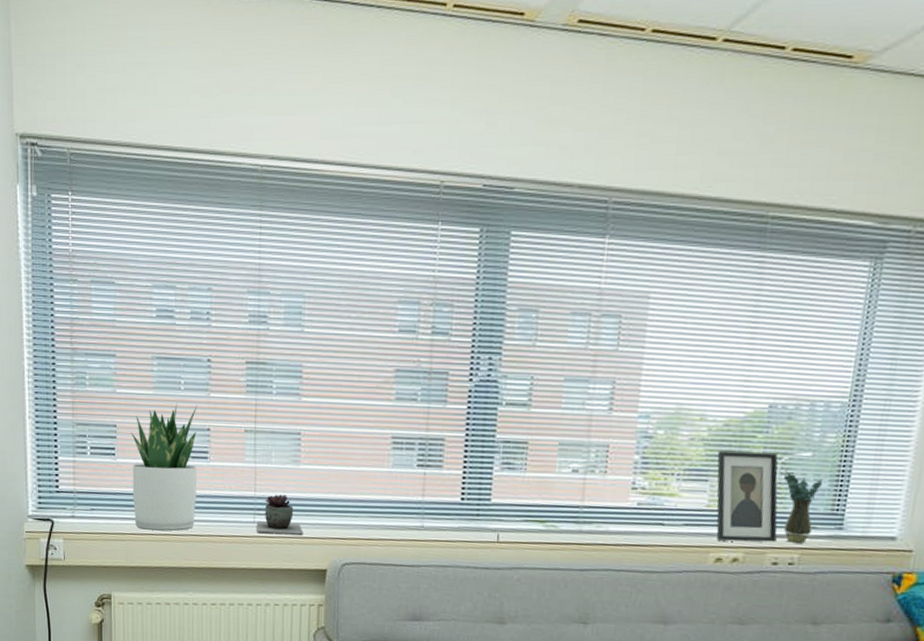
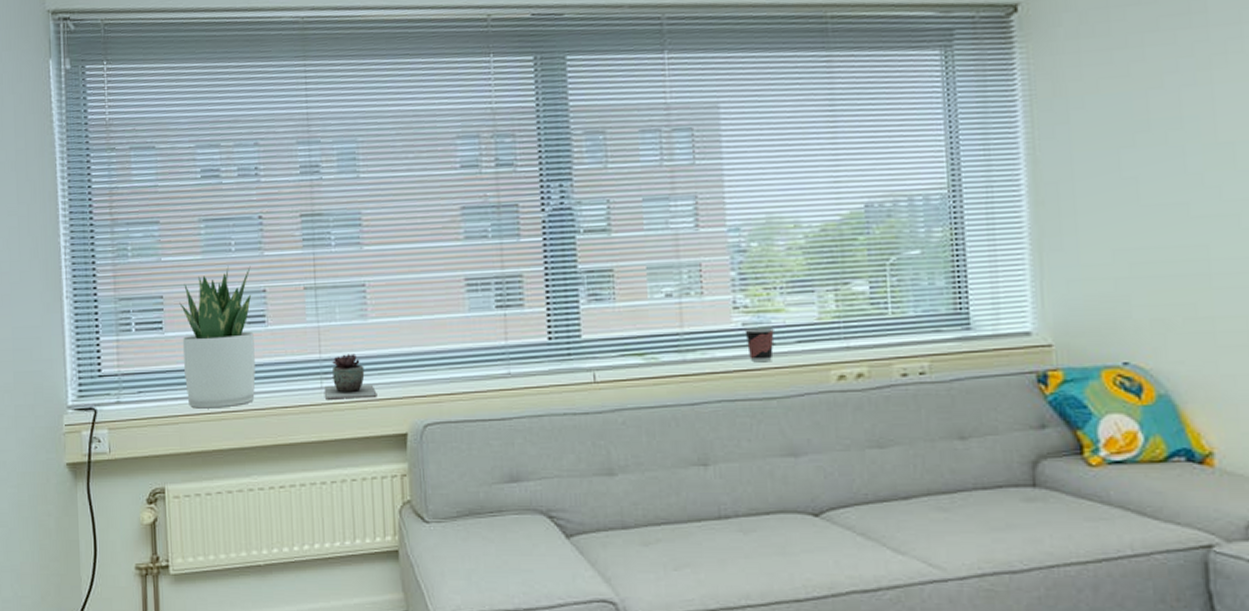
cup: none [638,508,665,540] -> present [744,327,774,363]
picture frame: present [716,451,778,543] -> none [819,254,901,355]
vase: present [784,470,824,543] -> none [896,272,939,349]

